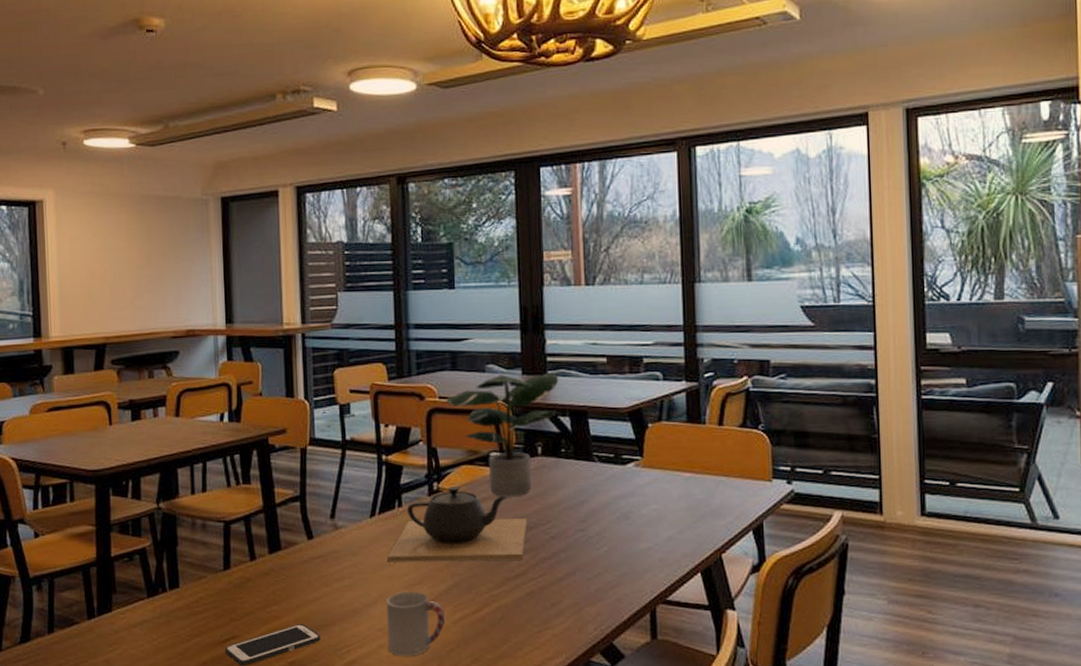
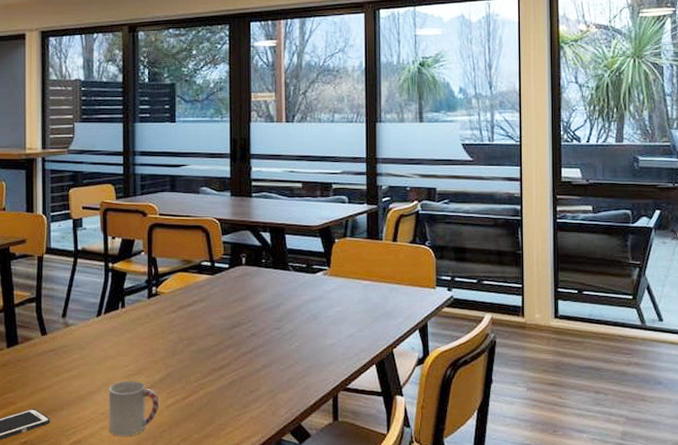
teapot: present [387,487,528,562] -> none [111,291,232,355]
potted plant: present [445,373,559,496] -> none [164,196,262,299]

